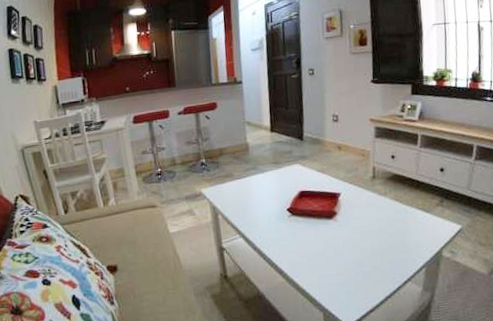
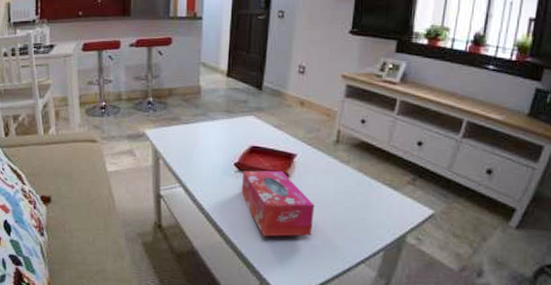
tissue box: none [295,209,363,271] -> present [241,170,315,237]

